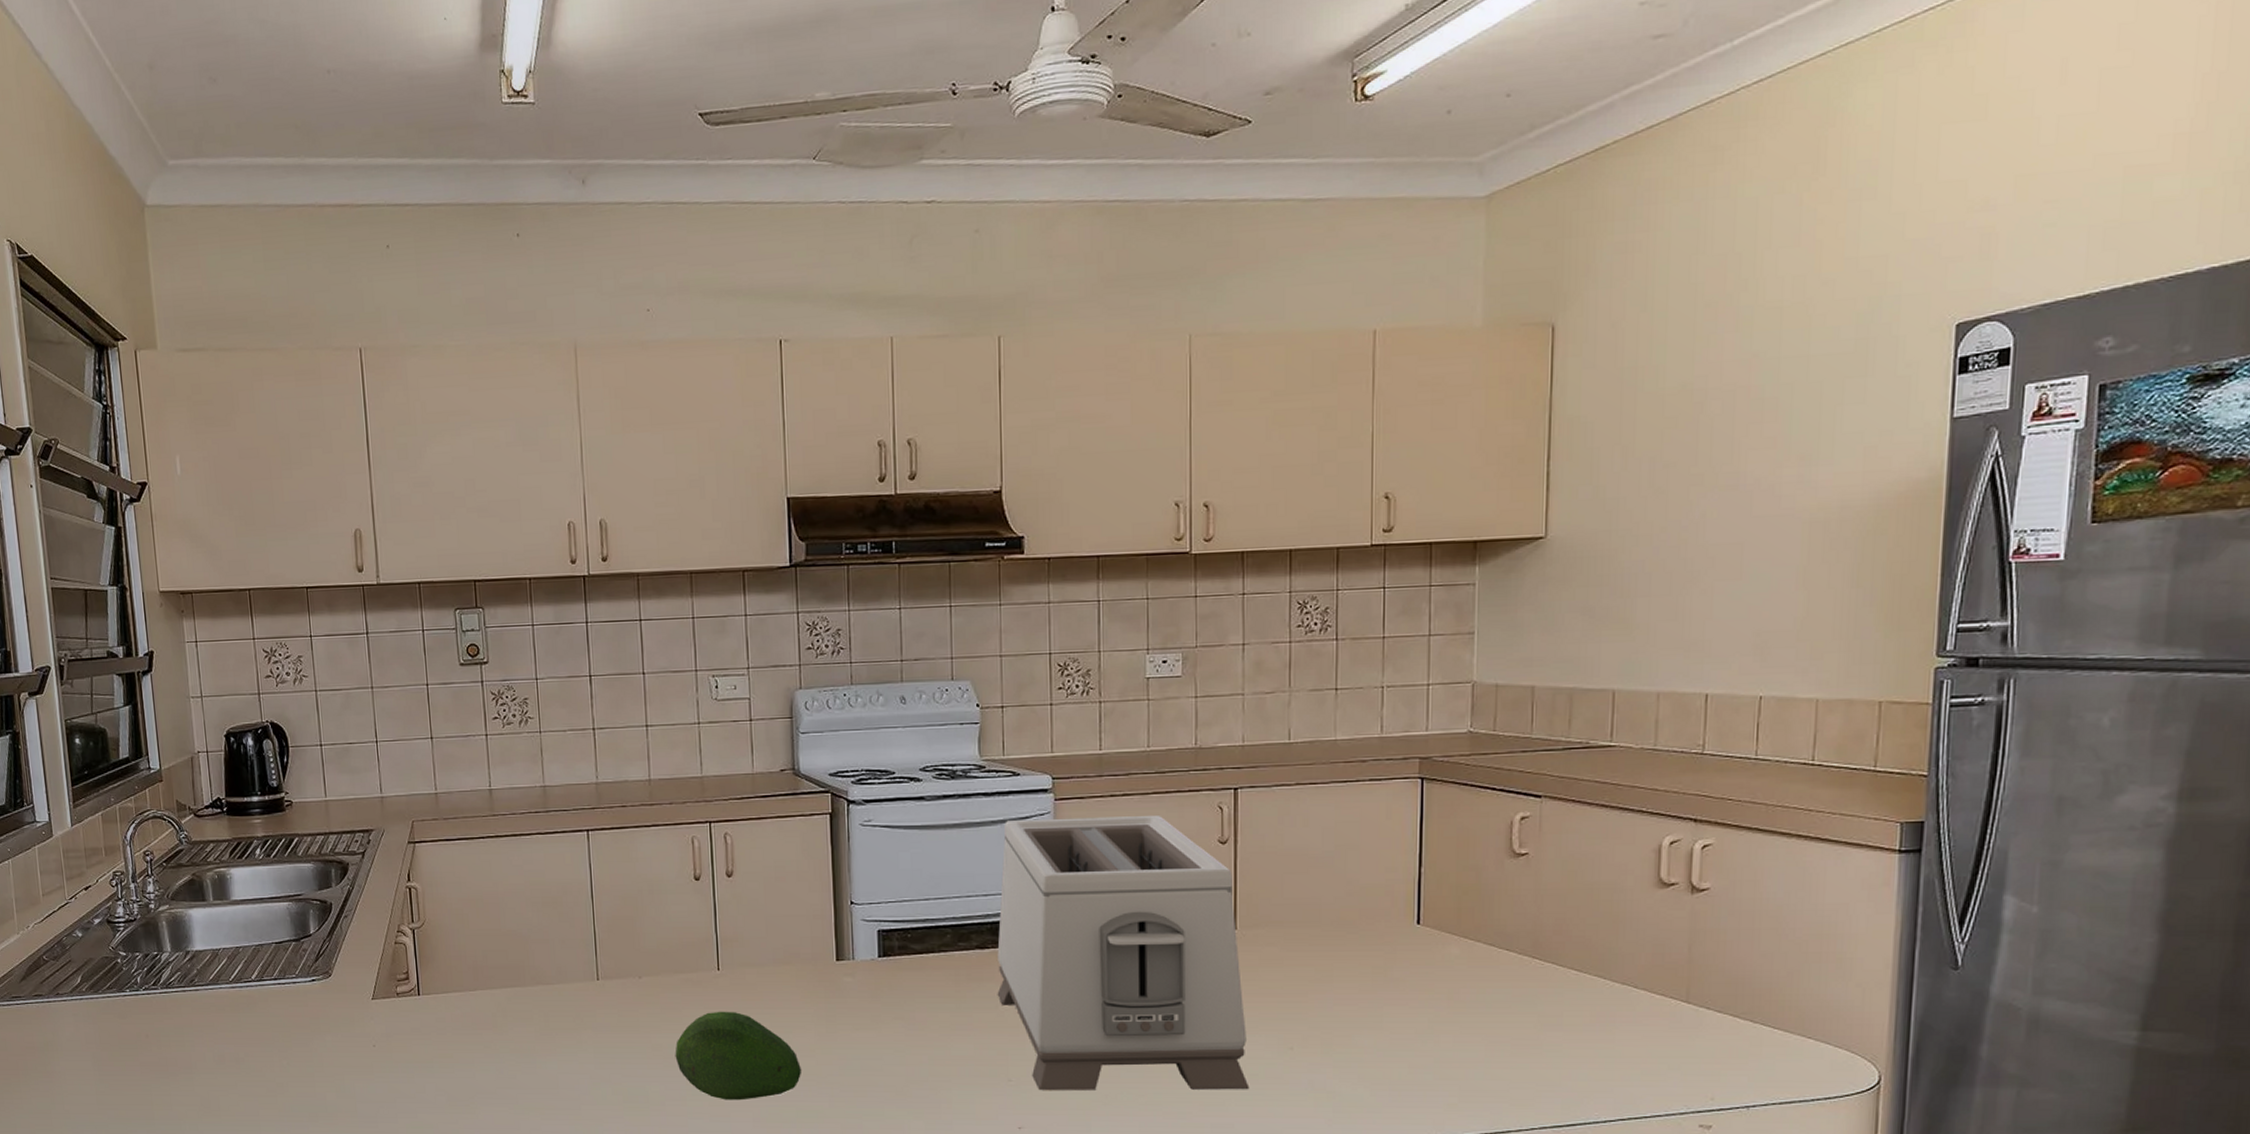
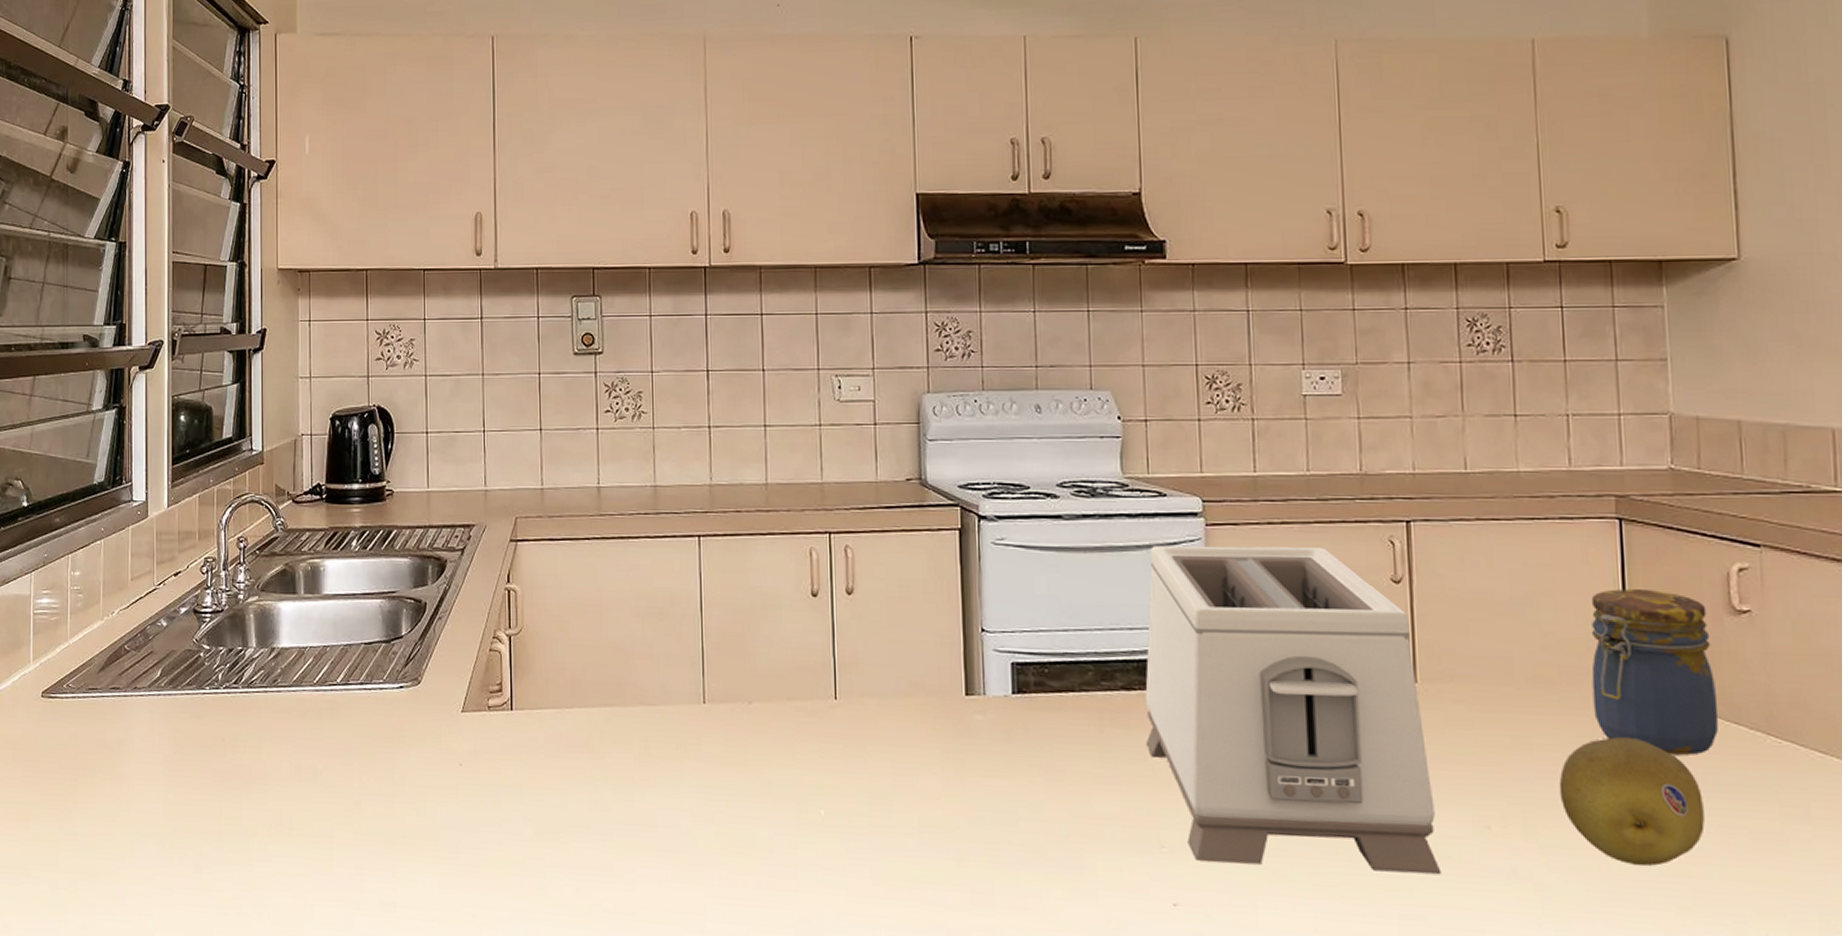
fruit: present [675,1011,802,1101] -> none [786,746,927,852]
fruit: none [1353,966,1474,1072] -> present [1559,736,1705,866]
jar: none [1387,839,1494,979] -> present [1591,589,1719,755]

